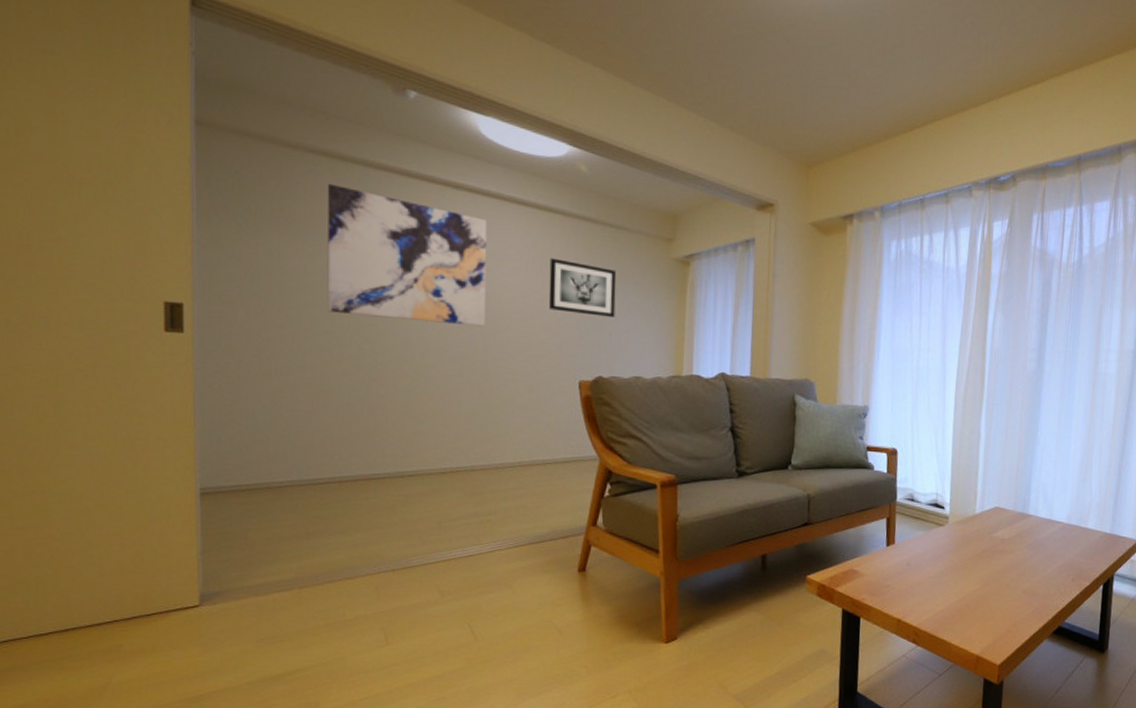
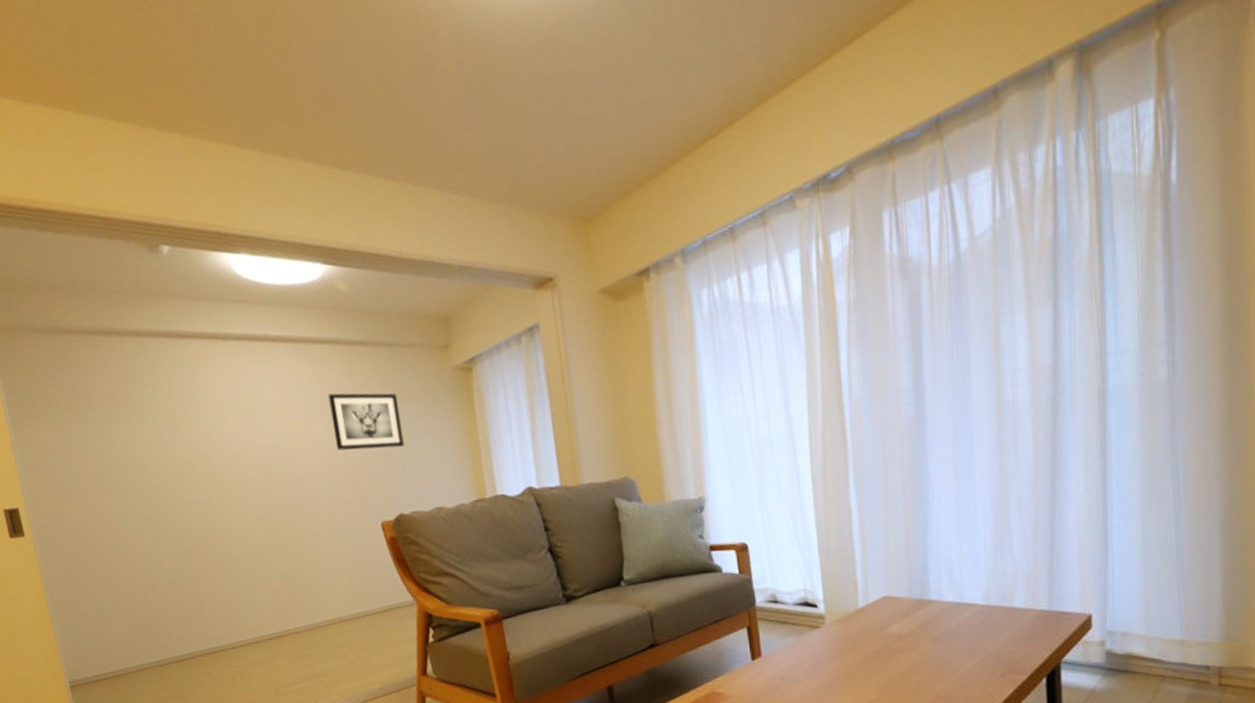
wall art: present [327,183,488,327] -> none [110,361,280,493]

